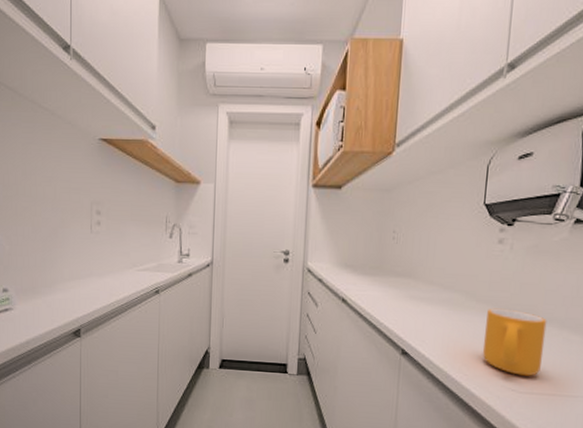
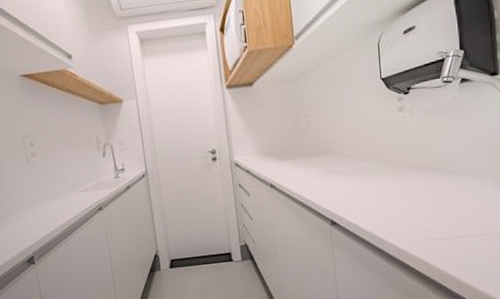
mug: present [482,308,547,376] -> none [399,168,454,225]

